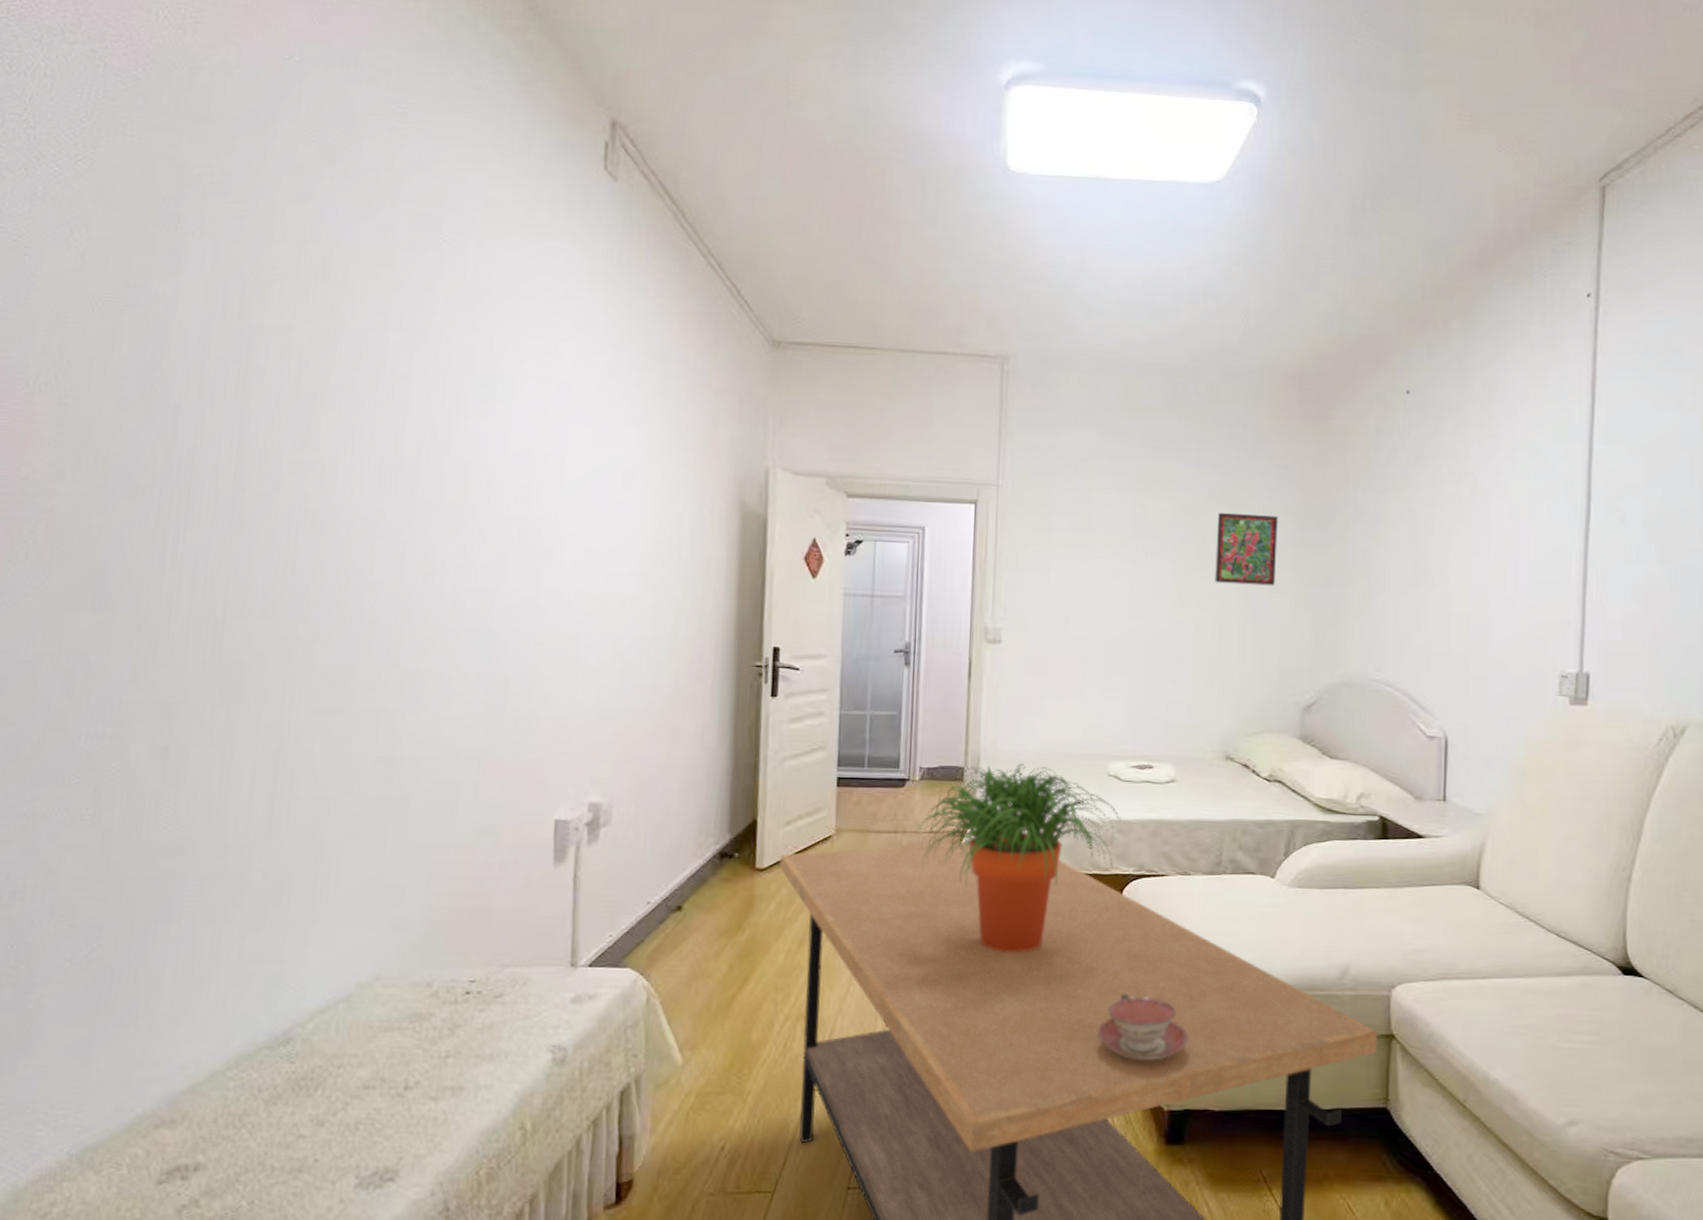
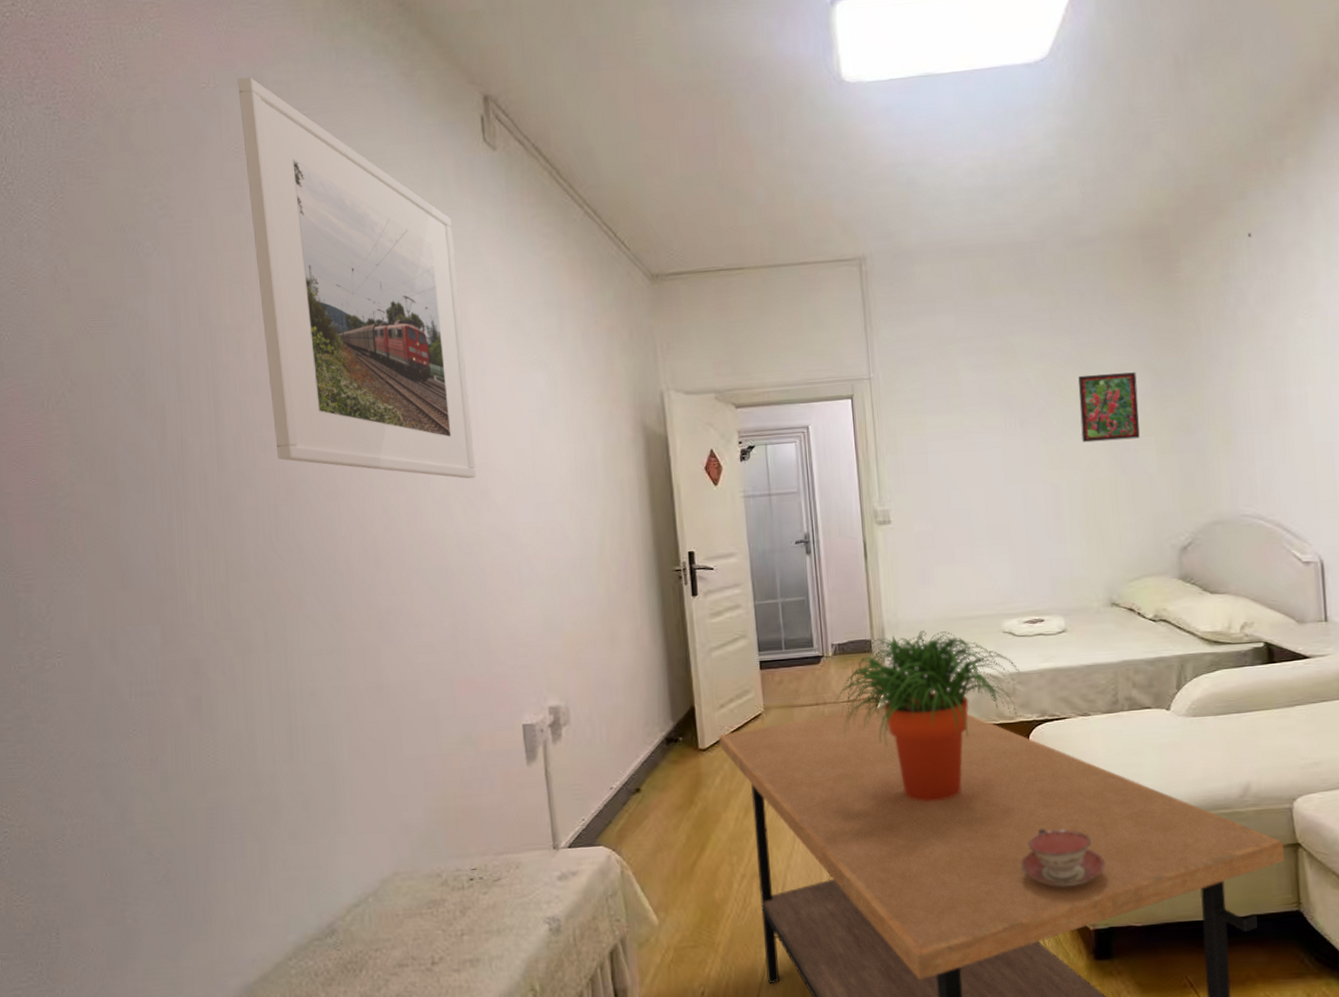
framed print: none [308,55,555,536] -> present [237,77,476,479]

